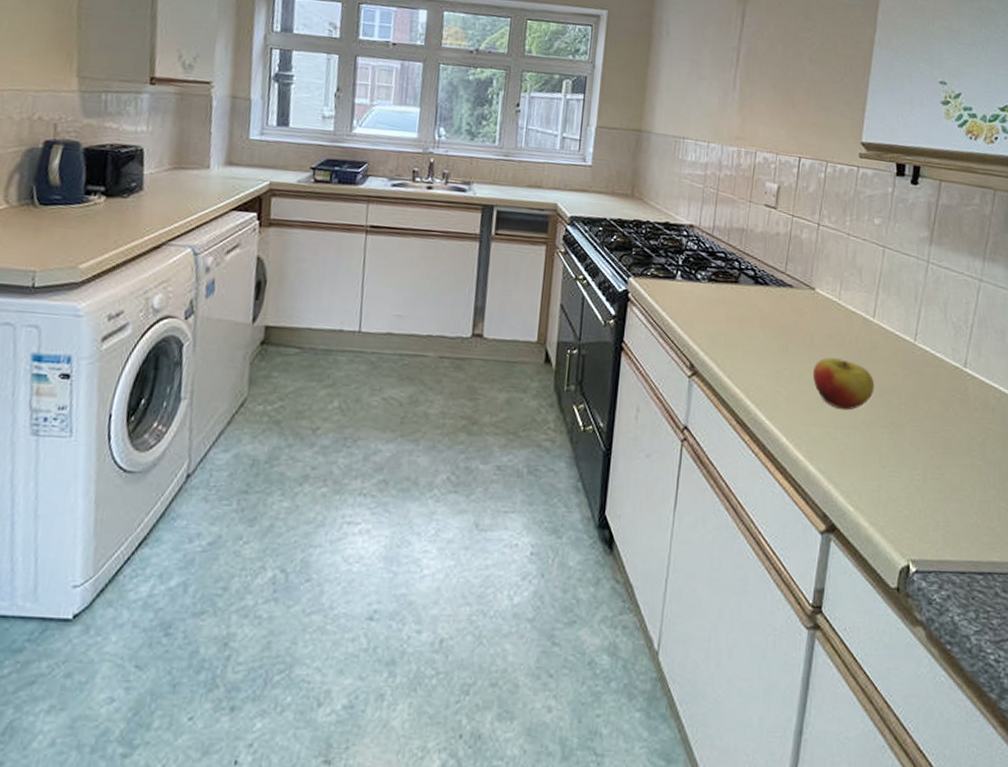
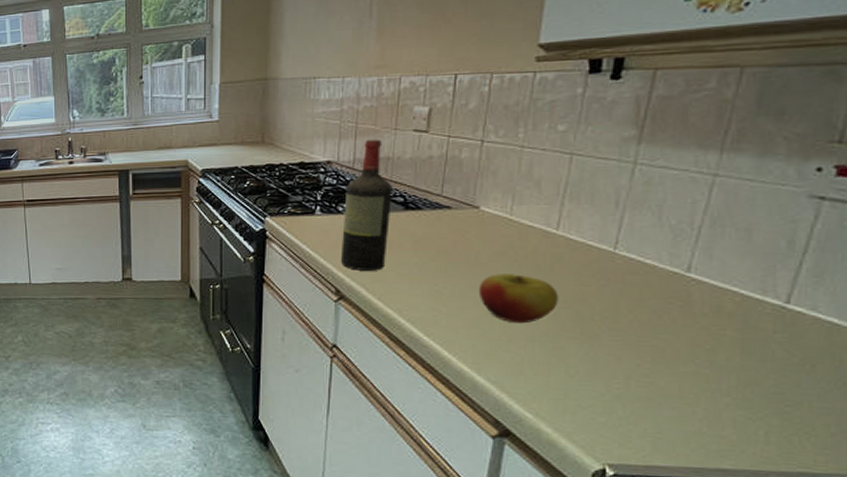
wine bottle: none [696,207,745,346] -> present [340,139,392,271]

